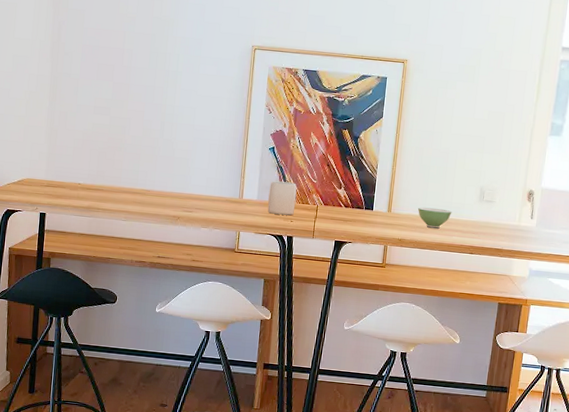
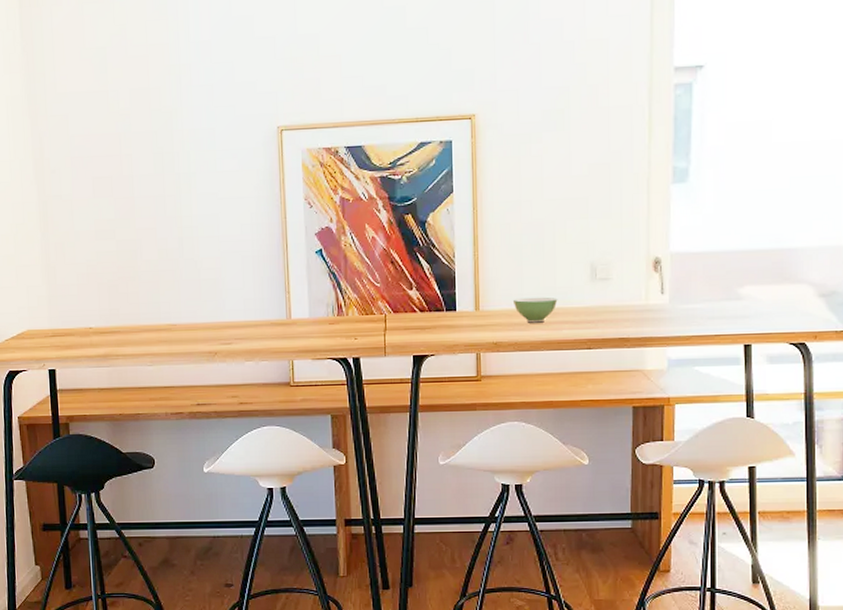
mug: present [267,181,297,216] -> none [321,290,358,333]

